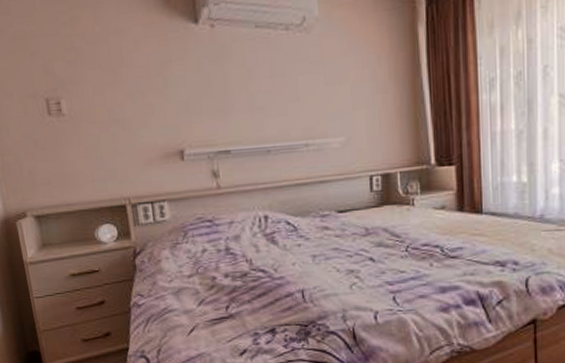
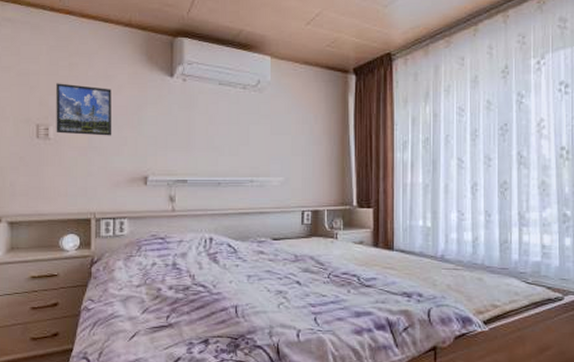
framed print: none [60,44,135,108] -> present [56,83,112,136]

